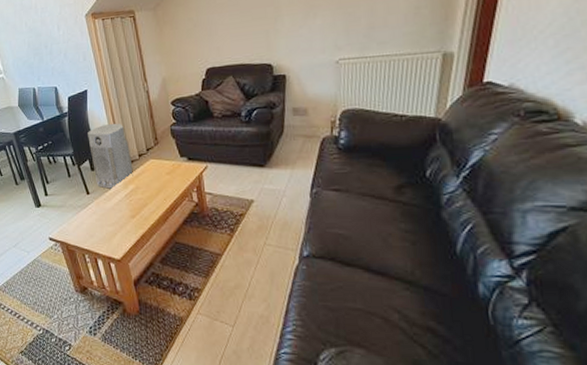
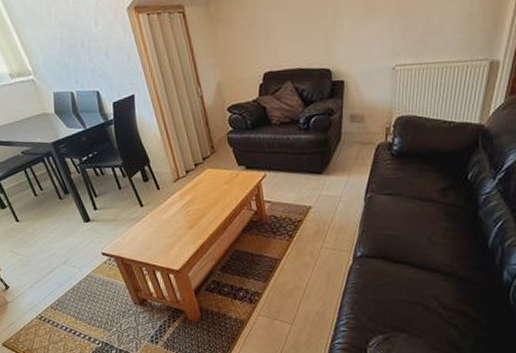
air purifier: present [88,123,133,189] -> none [137,131,190,200]

